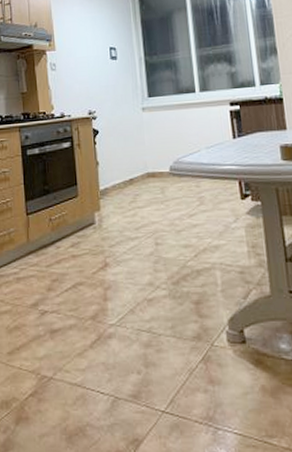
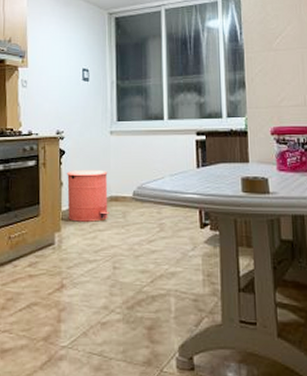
trash can: none [101,147,148,200] -> present [66,169,110,222]

